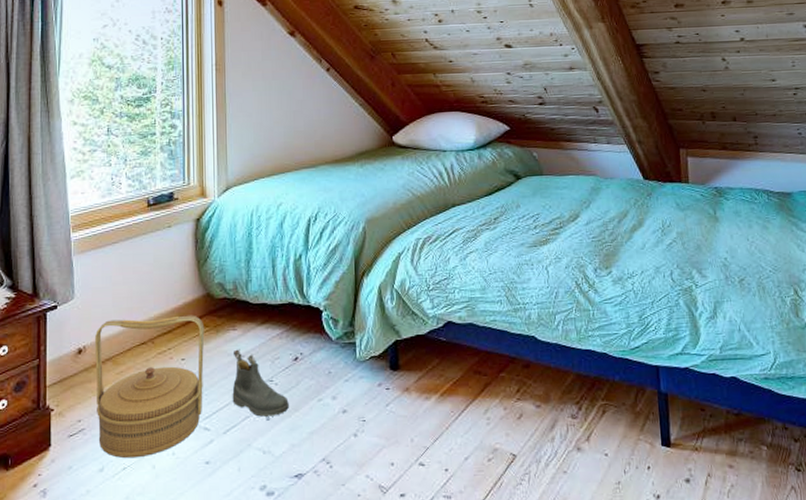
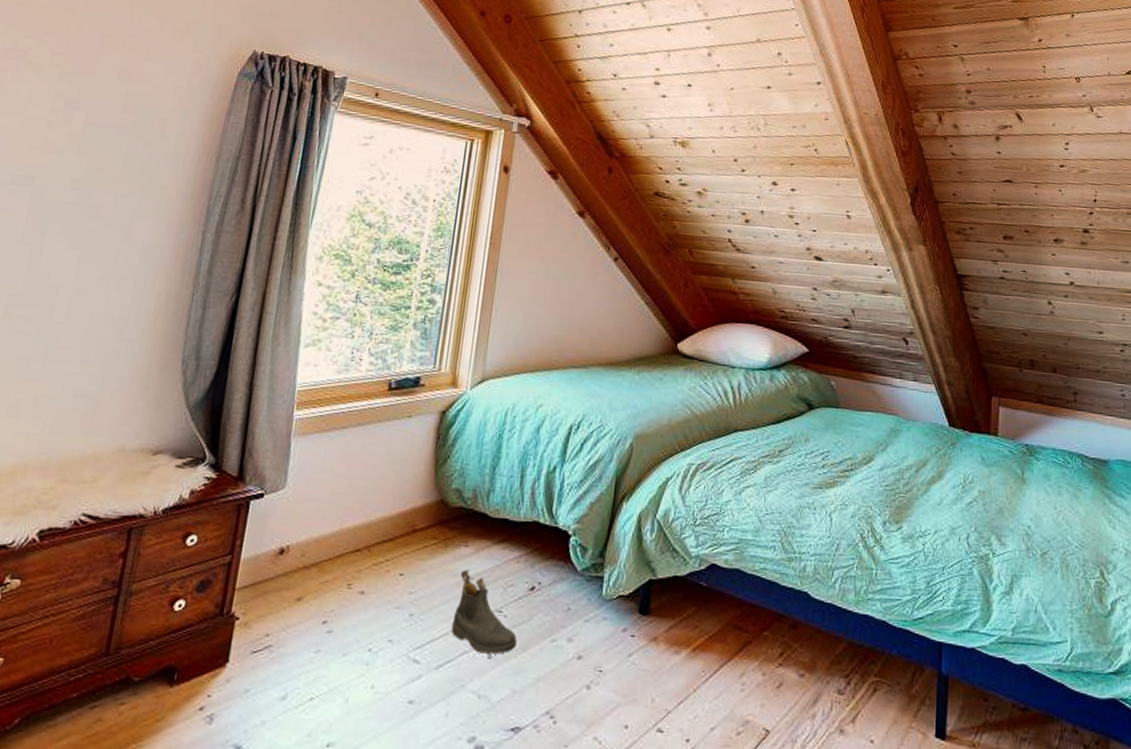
basket: present [94,315,205,459] -> none [286,518,432,688]

